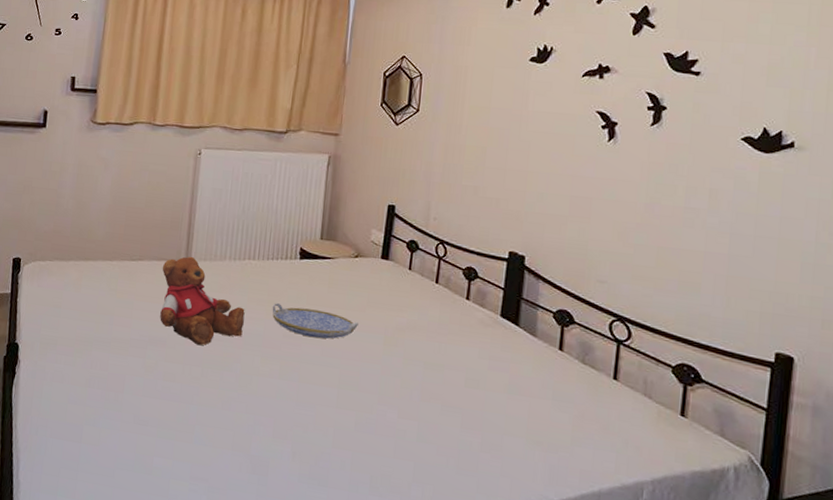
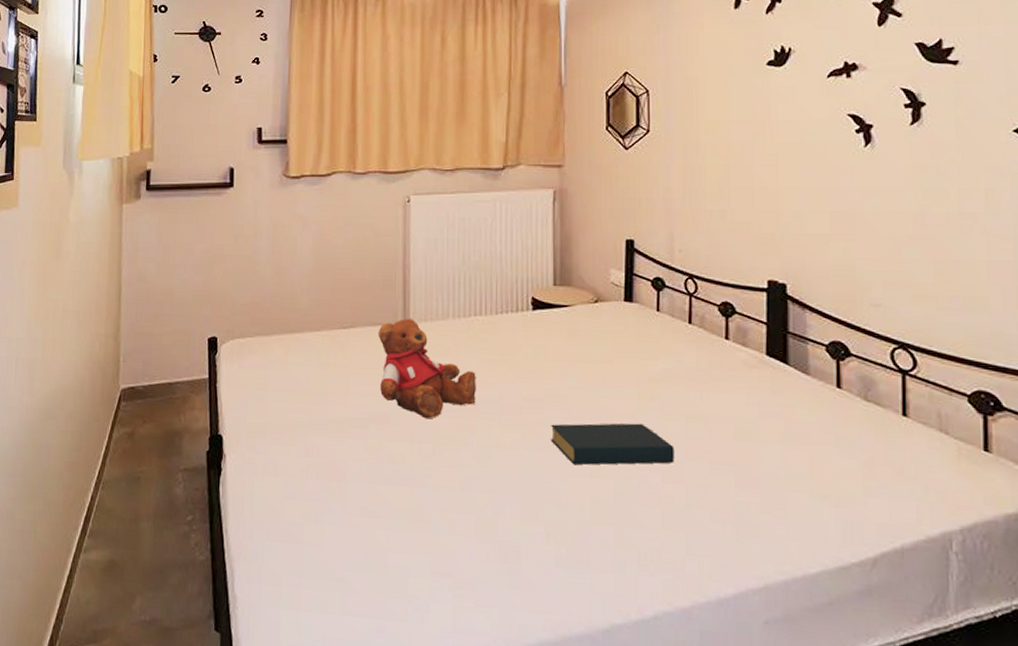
serving tray: present [272,303,358,339] -> none [506,363,606,399]
hardback book: none [305,359,412,402] -> present [551,423,675,465]

